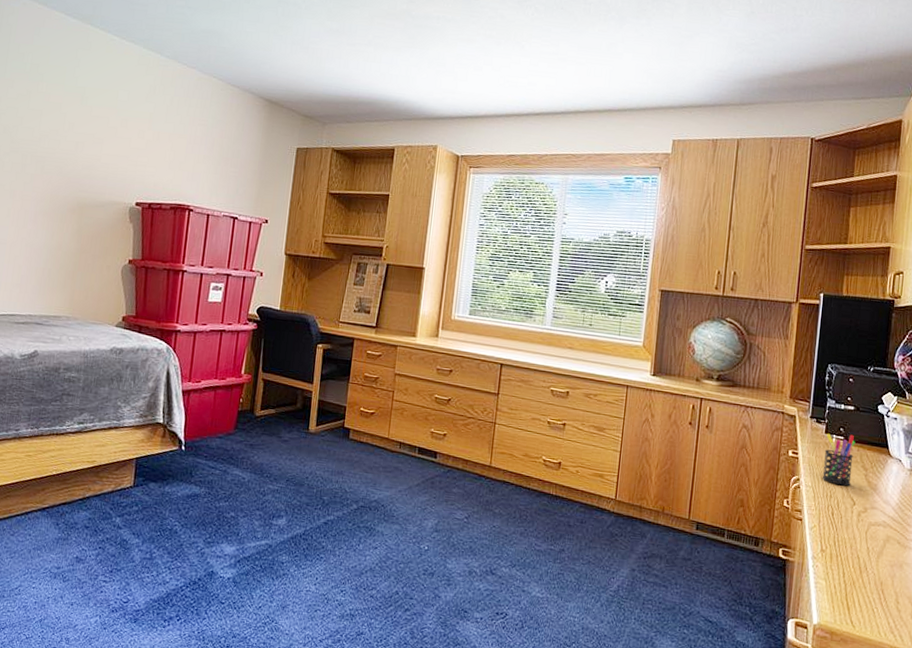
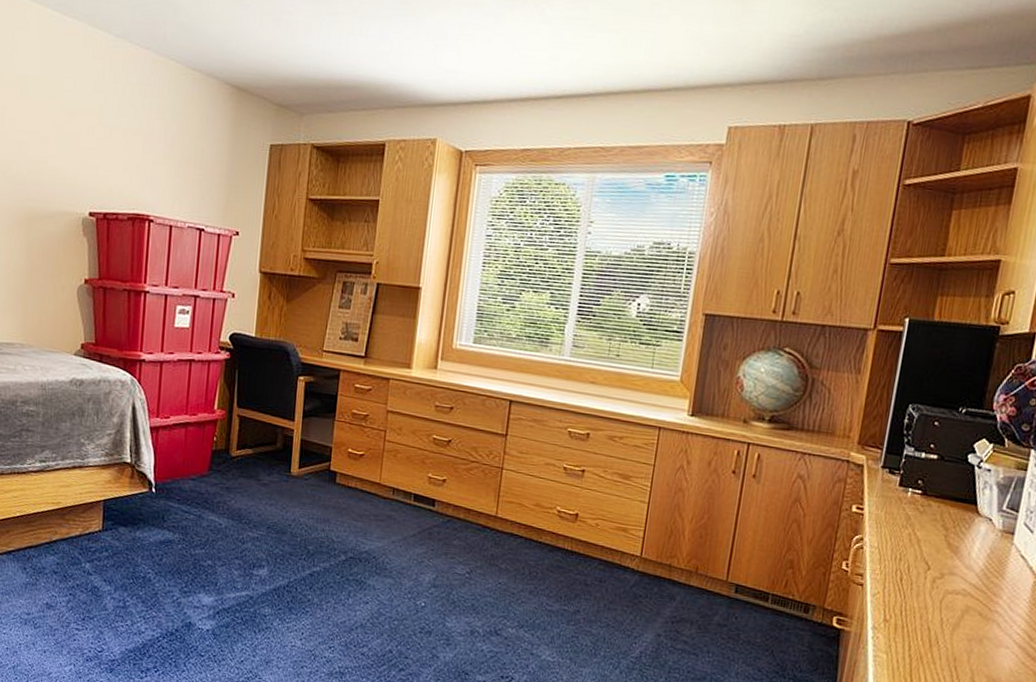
pen holder: present [822,433,856,486] -> none [891,486,937,548]

